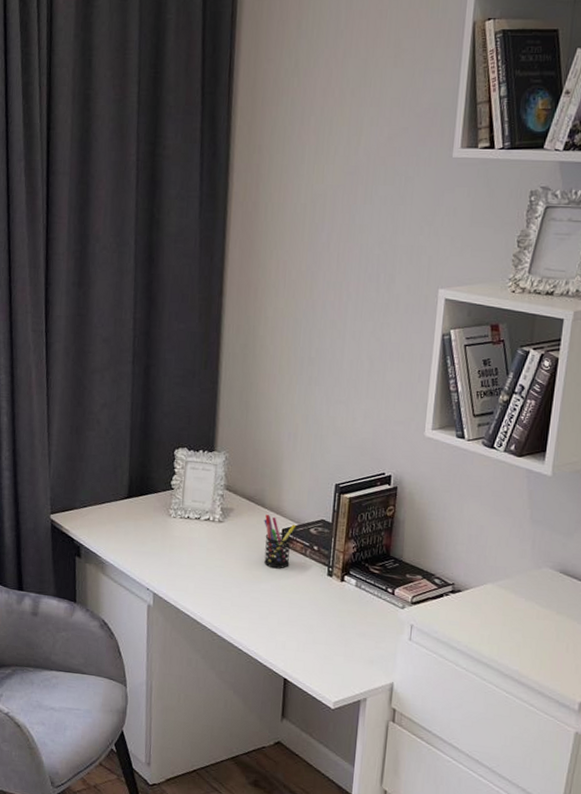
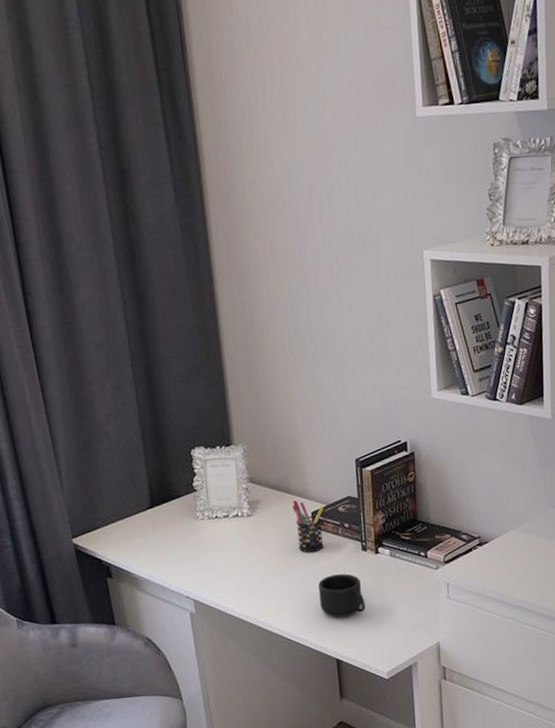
mug: none [276,594,323,639] -> present [318,574,366,618]

